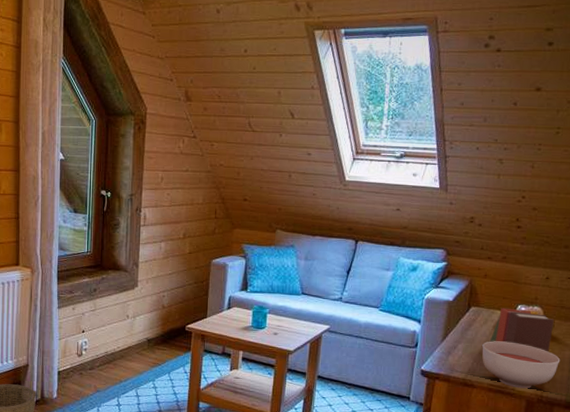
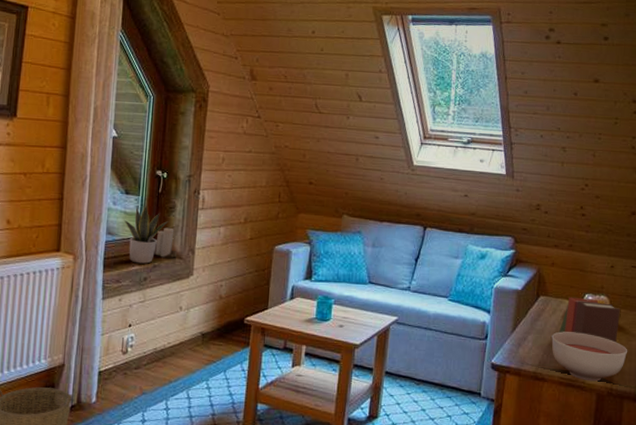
potted plant: none [73,221,114,276] -> present [124,204,169,264]
candle: none [103,242,123,271] -> present [155,226,178,258]

